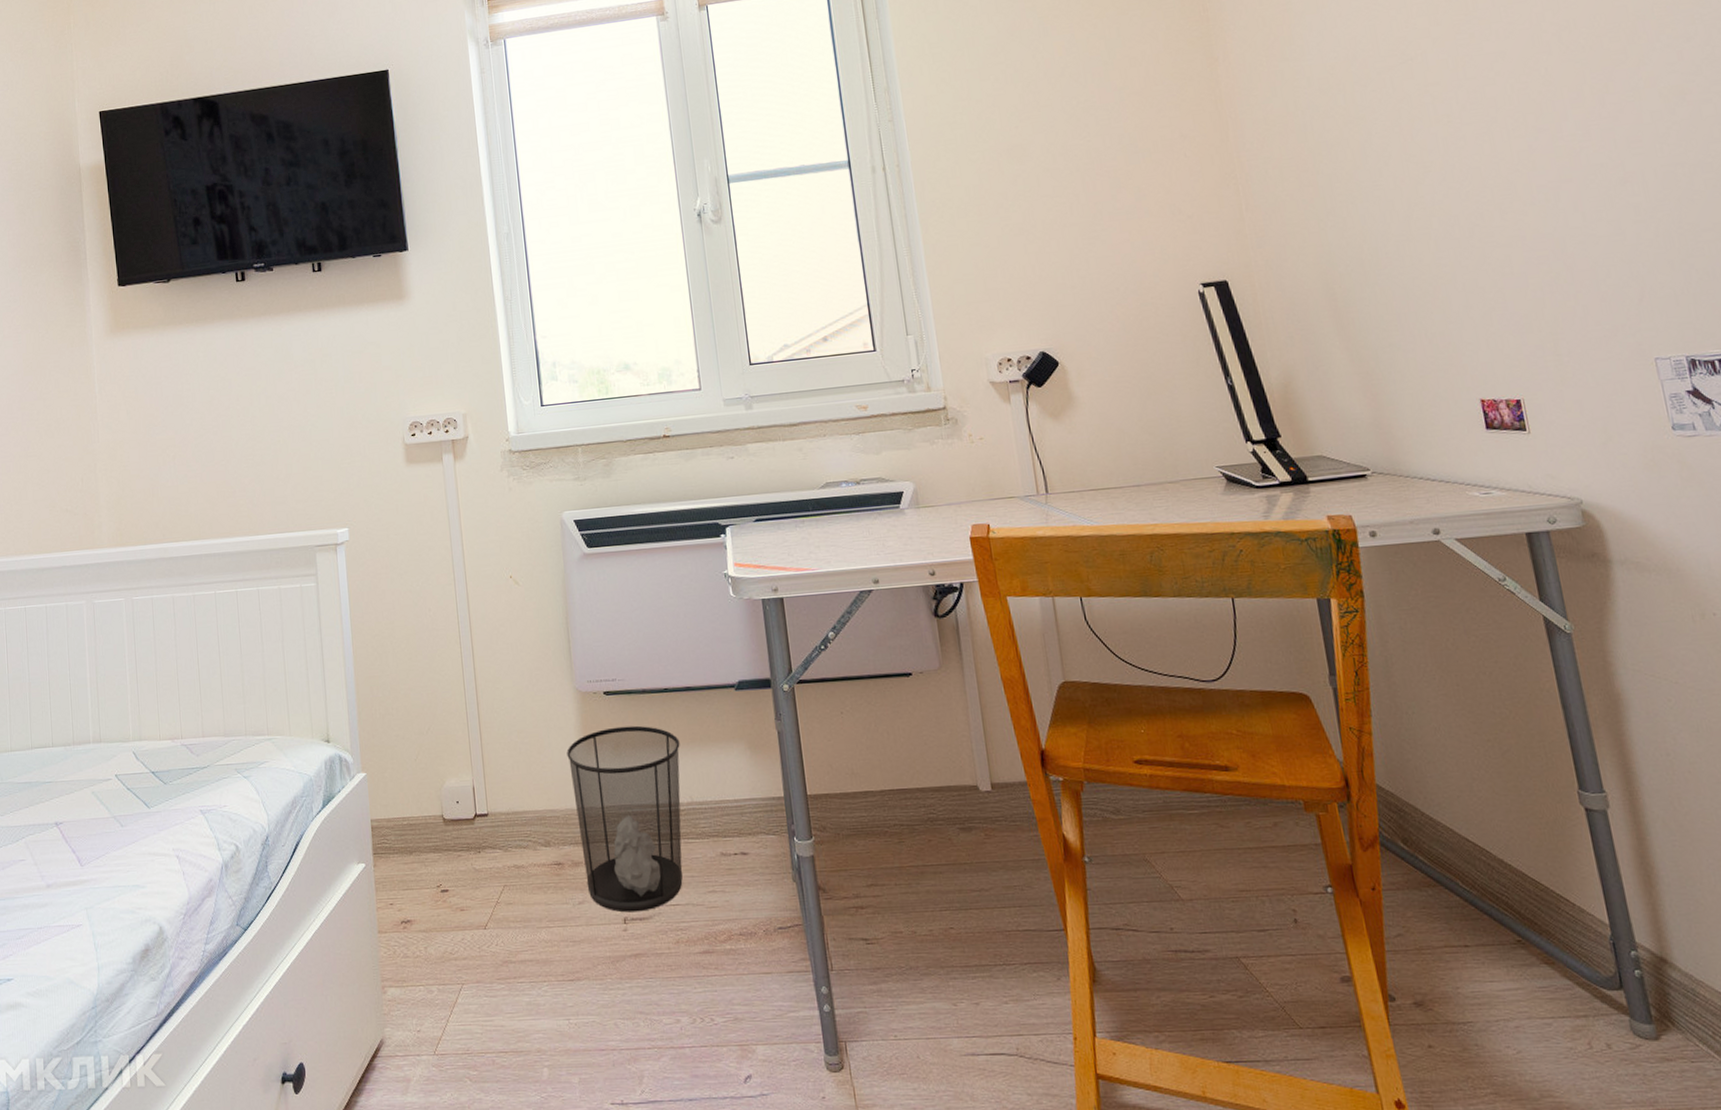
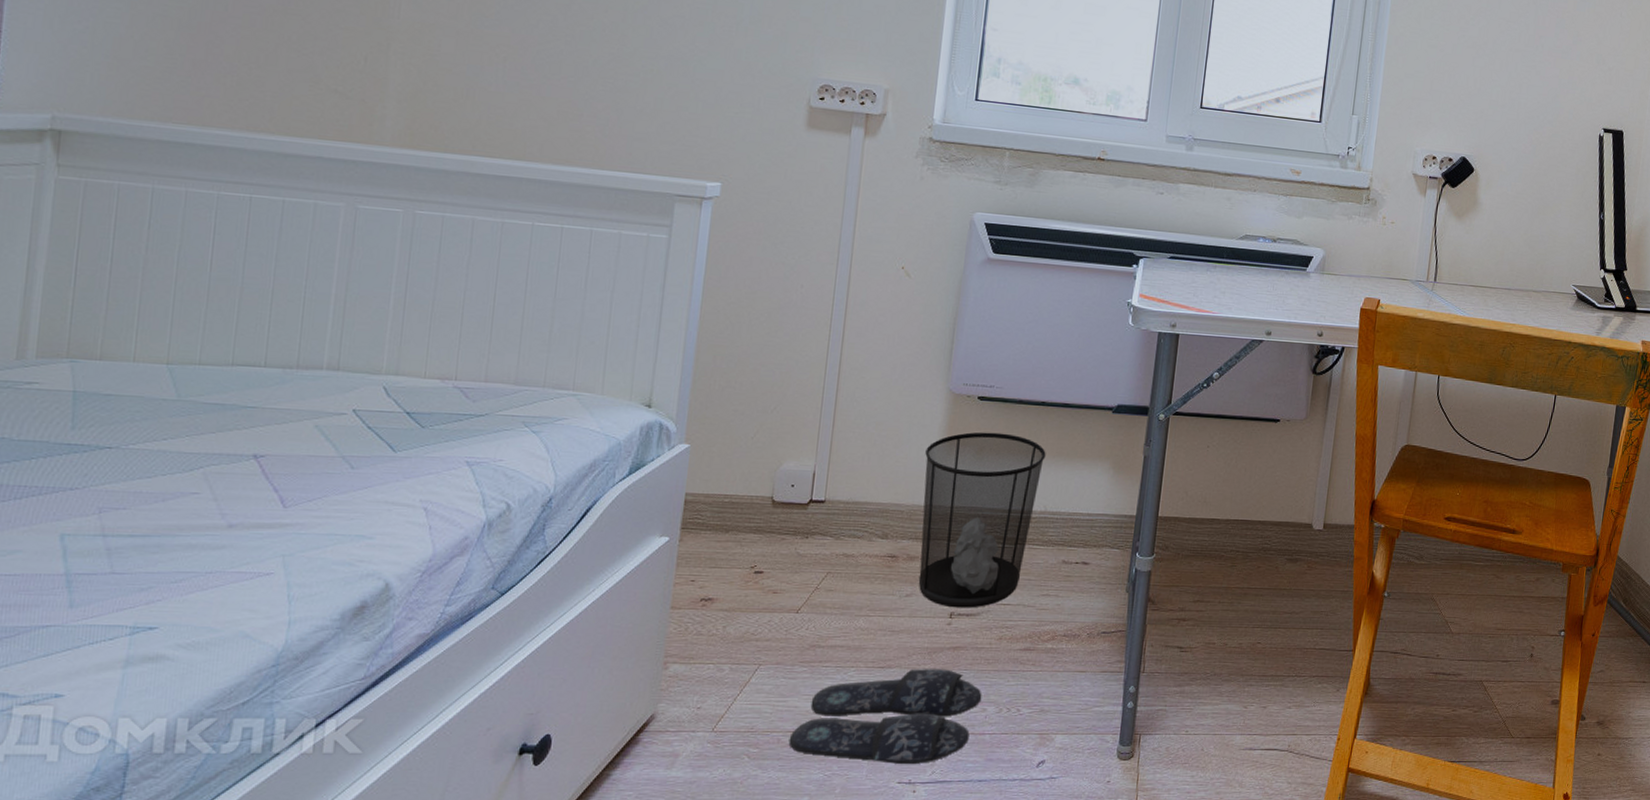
slippers: none [502,978,673,1083] -> present [788,669,982,764]

